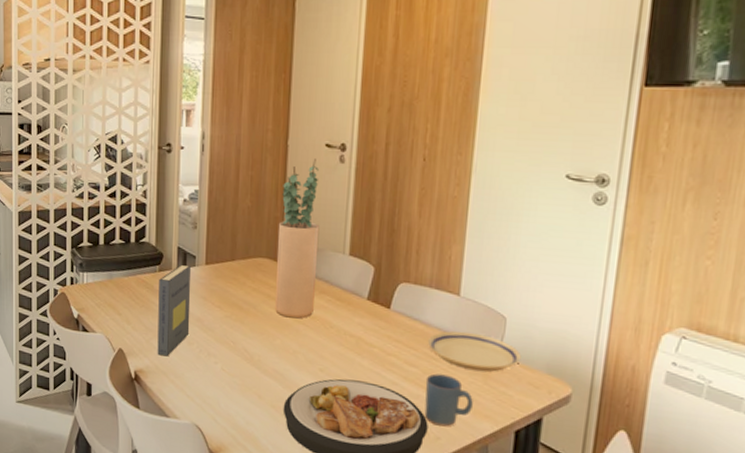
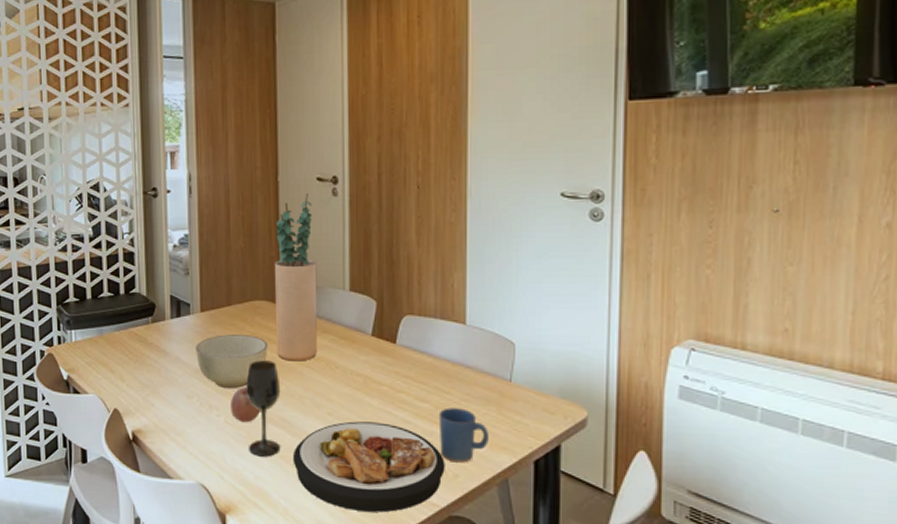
book: present [157,264,191,357] -> none [152,313,189,413]
bowl: none [198,287,267,339] -> present [196,334,268,388]
fruit: none [228,338,256,372] -> present [231,387,261,423]
wine glass: none [242,314,276,405] -> present [246,360,281,457]
plate: present [427,331,522,372] -> none [436,361,534,402]

